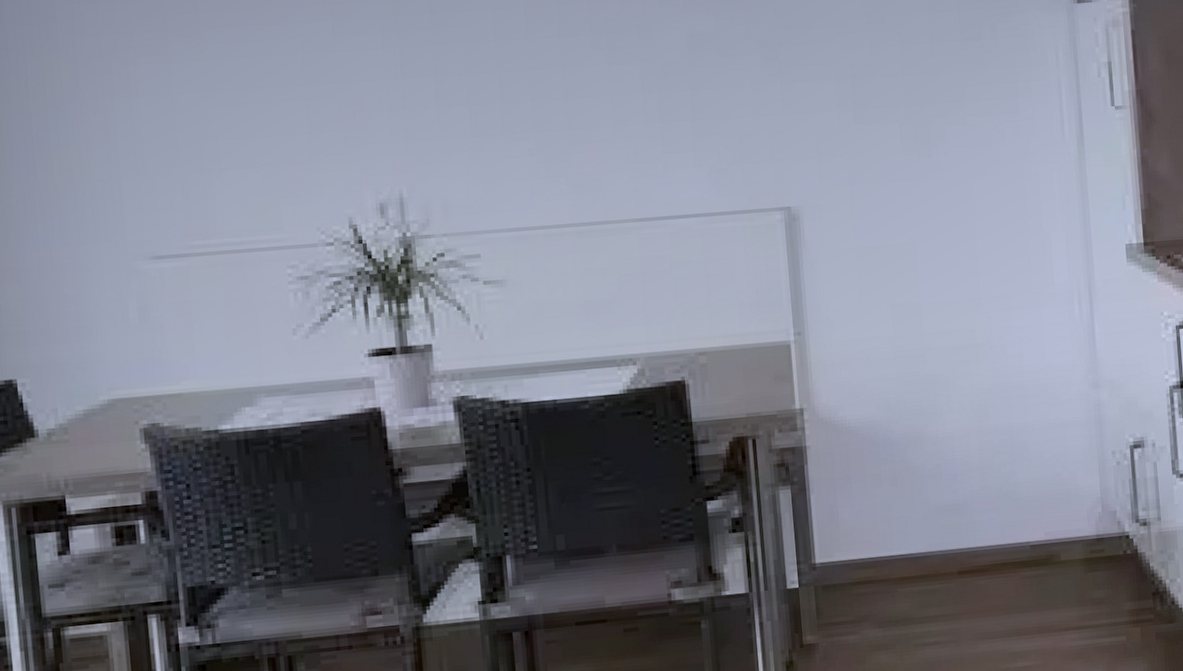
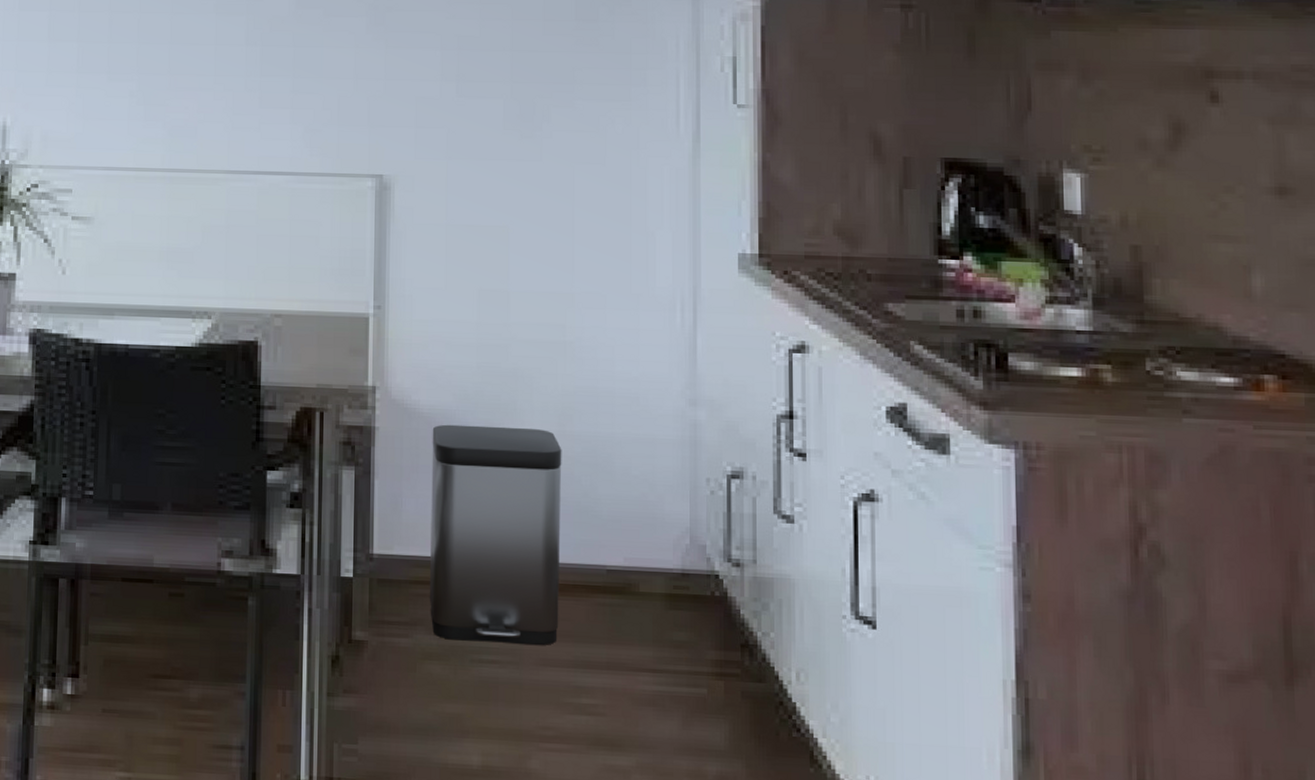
pedal bin: none [860,427,992,630] -> present [429,424,562,645]

